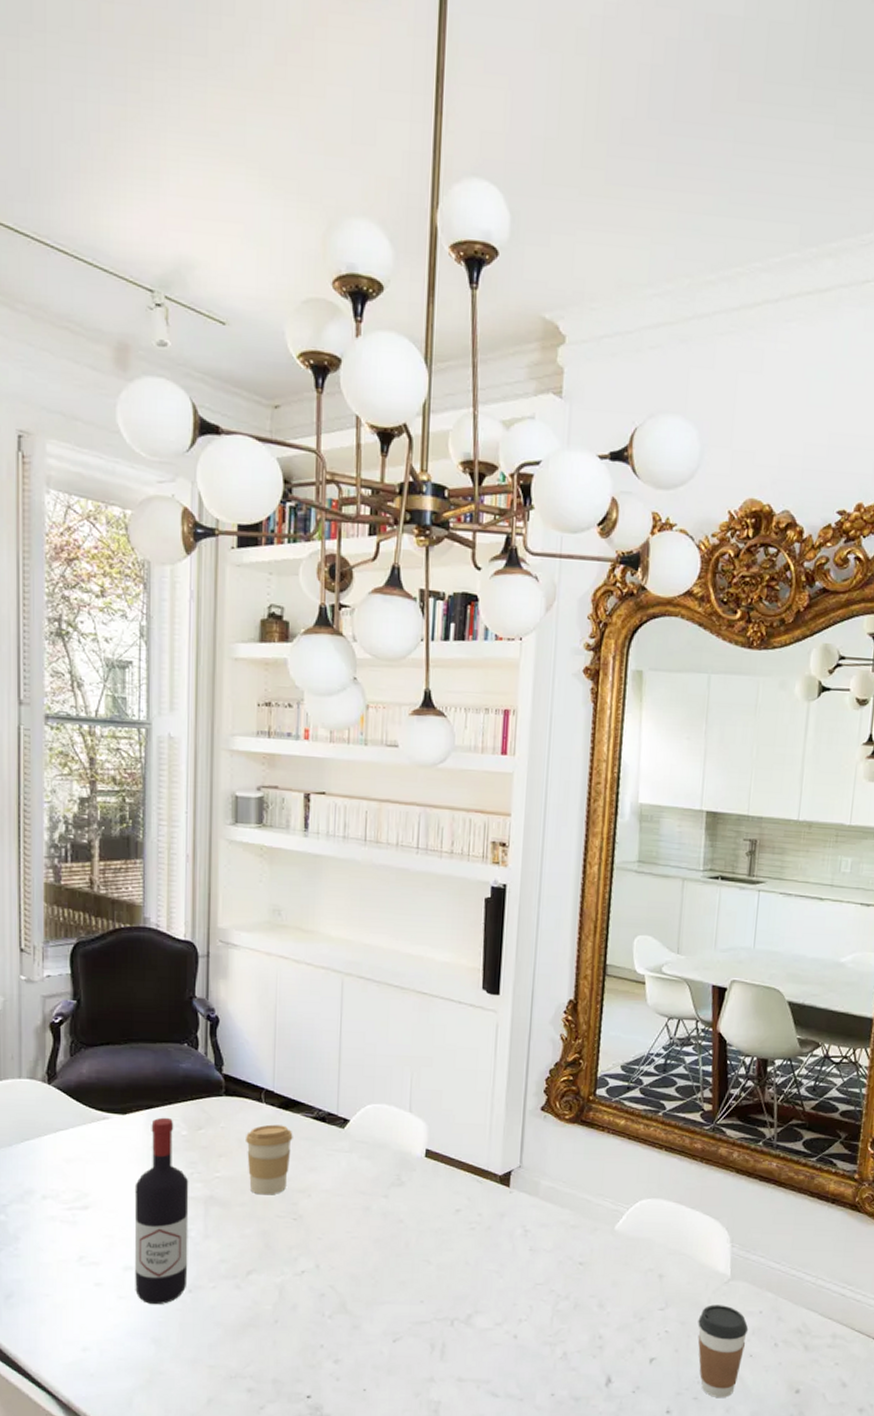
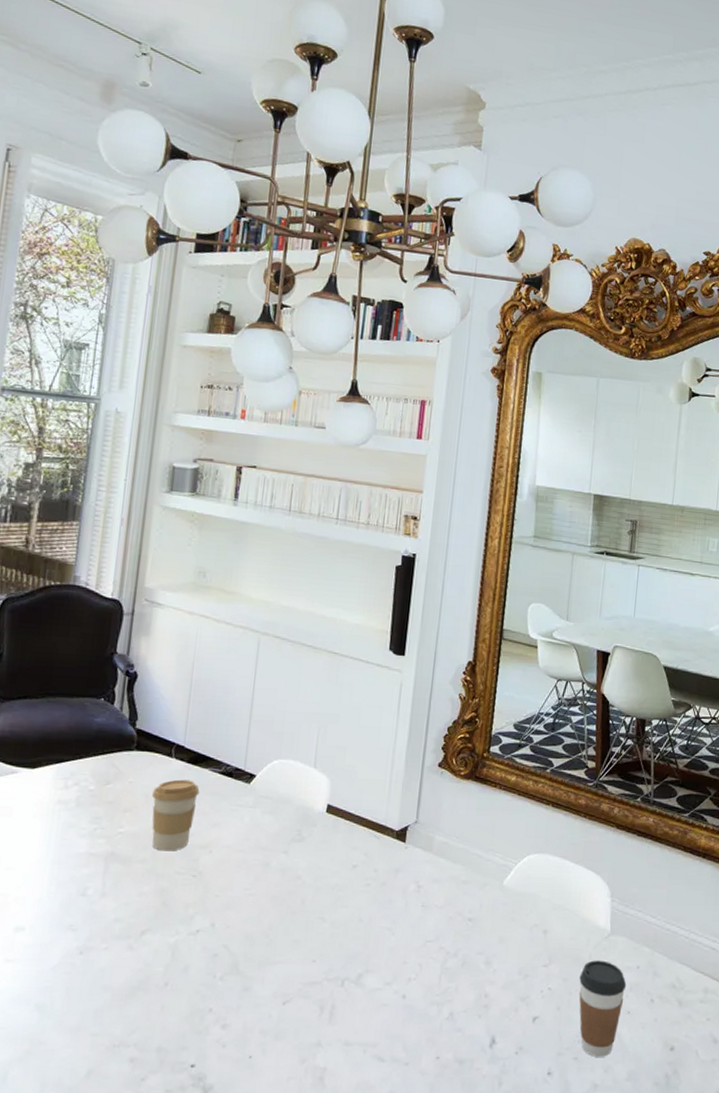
wine bottle: present [134,1117,189,1305] -> none [24,771,92,969]

